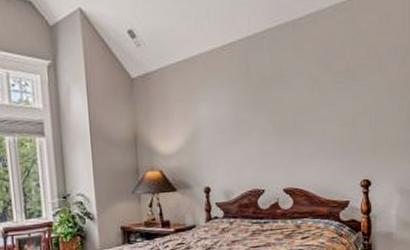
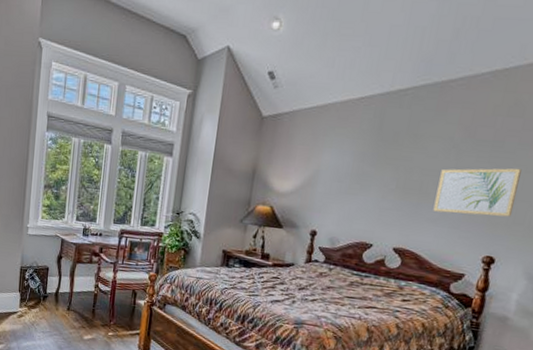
wall art: none [309,93,376,147] -> present [433,168,522,217]

